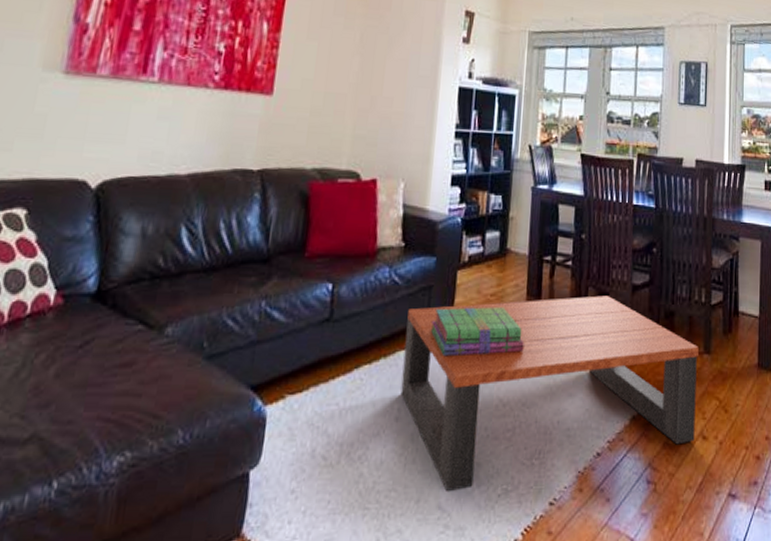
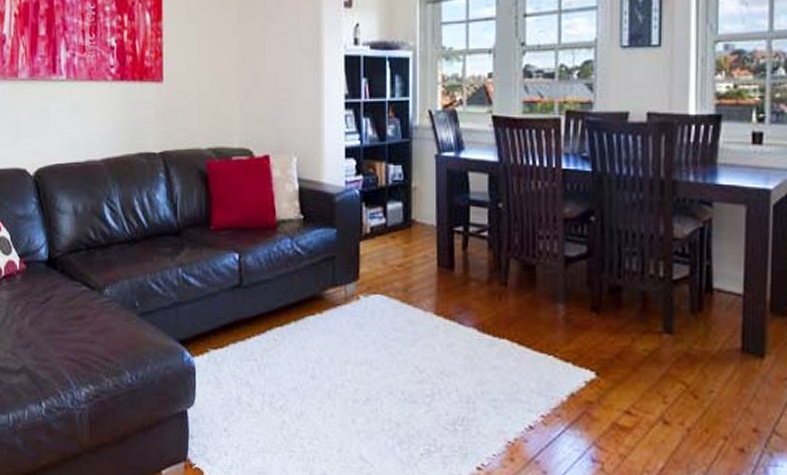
coffee table: present [400,295,699,491] -> none [313,268,656,445]
stack of books: present [430,307,524,357] -> none [337,277,438,324]

